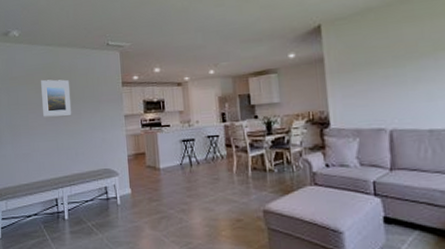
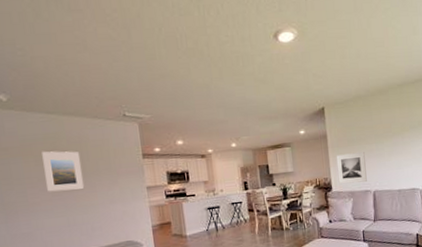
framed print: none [336,79,380,119] -> present [336,152,367,184]

